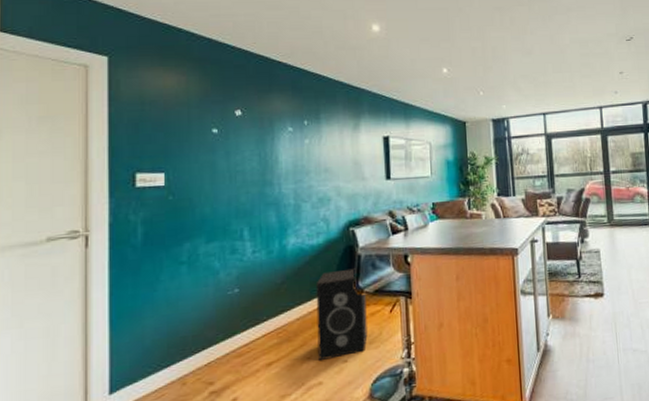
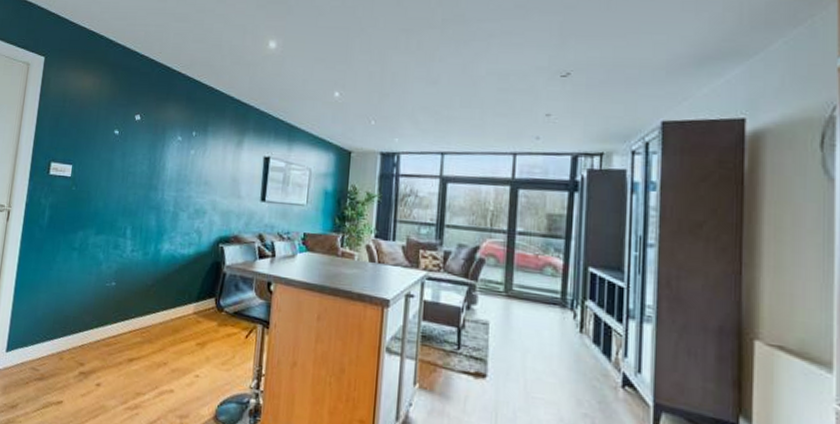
speaker: present [315,268,368,362] -> none [173,283,225,372]

